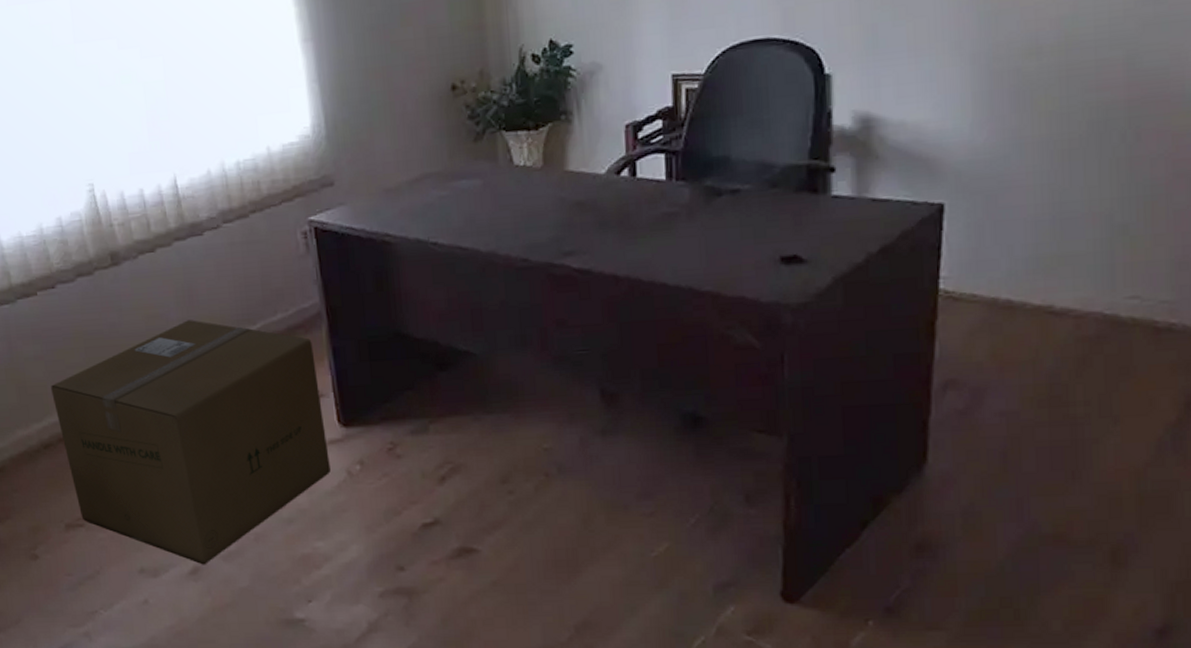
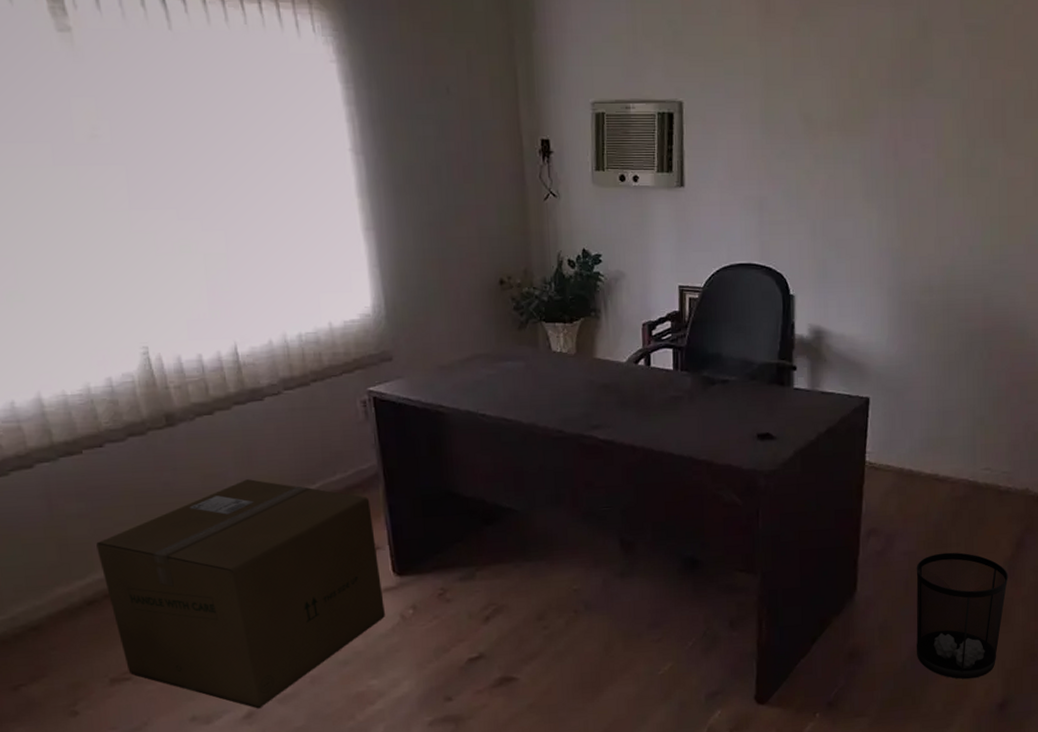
waste bin: none [1019,413,1172,591] -> present [916,552,1009,680]

